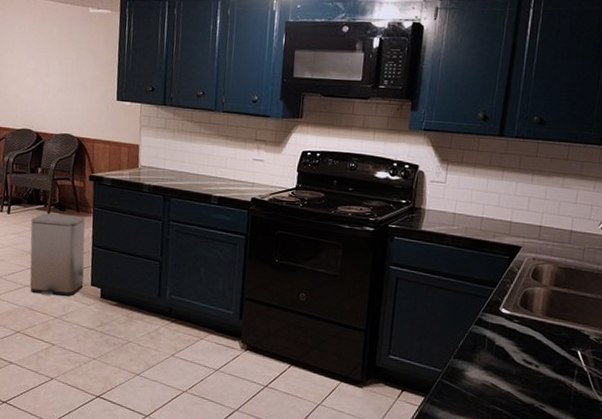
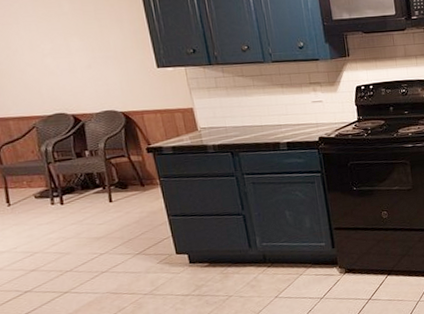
pedal bin: present [29,213,86,296] -> none [90,189,168,277]

